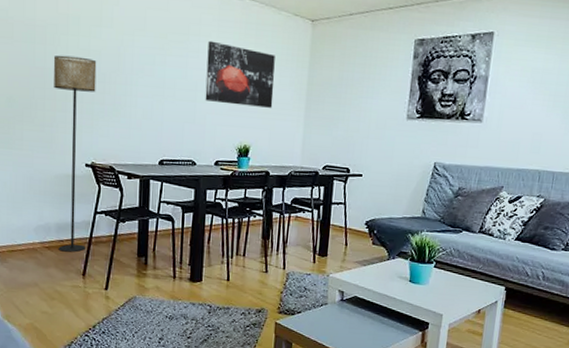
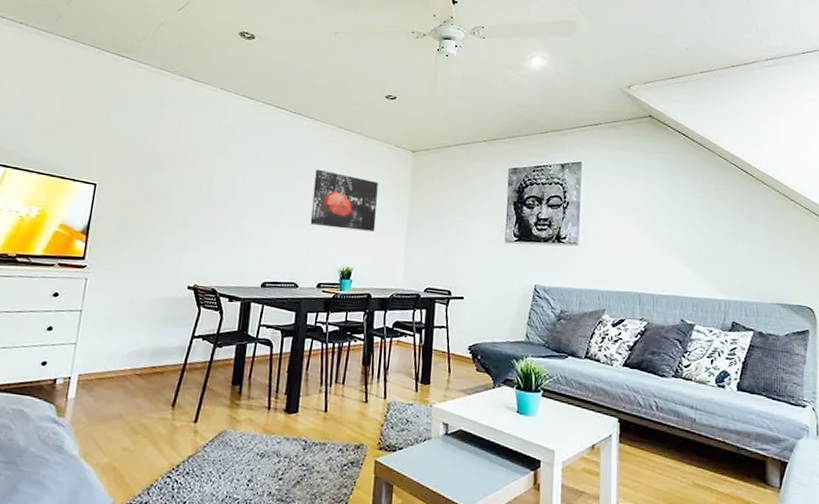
floor lamp: present [53,55,97,253] -> none [150,181,209,380]

